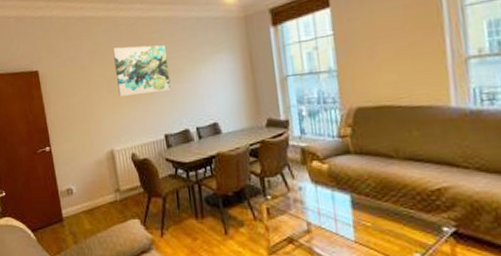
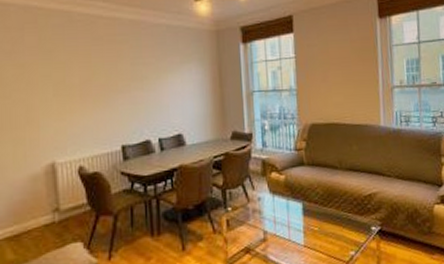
wall art: present [112,45,171,96] -> none [63,46,133,101]

